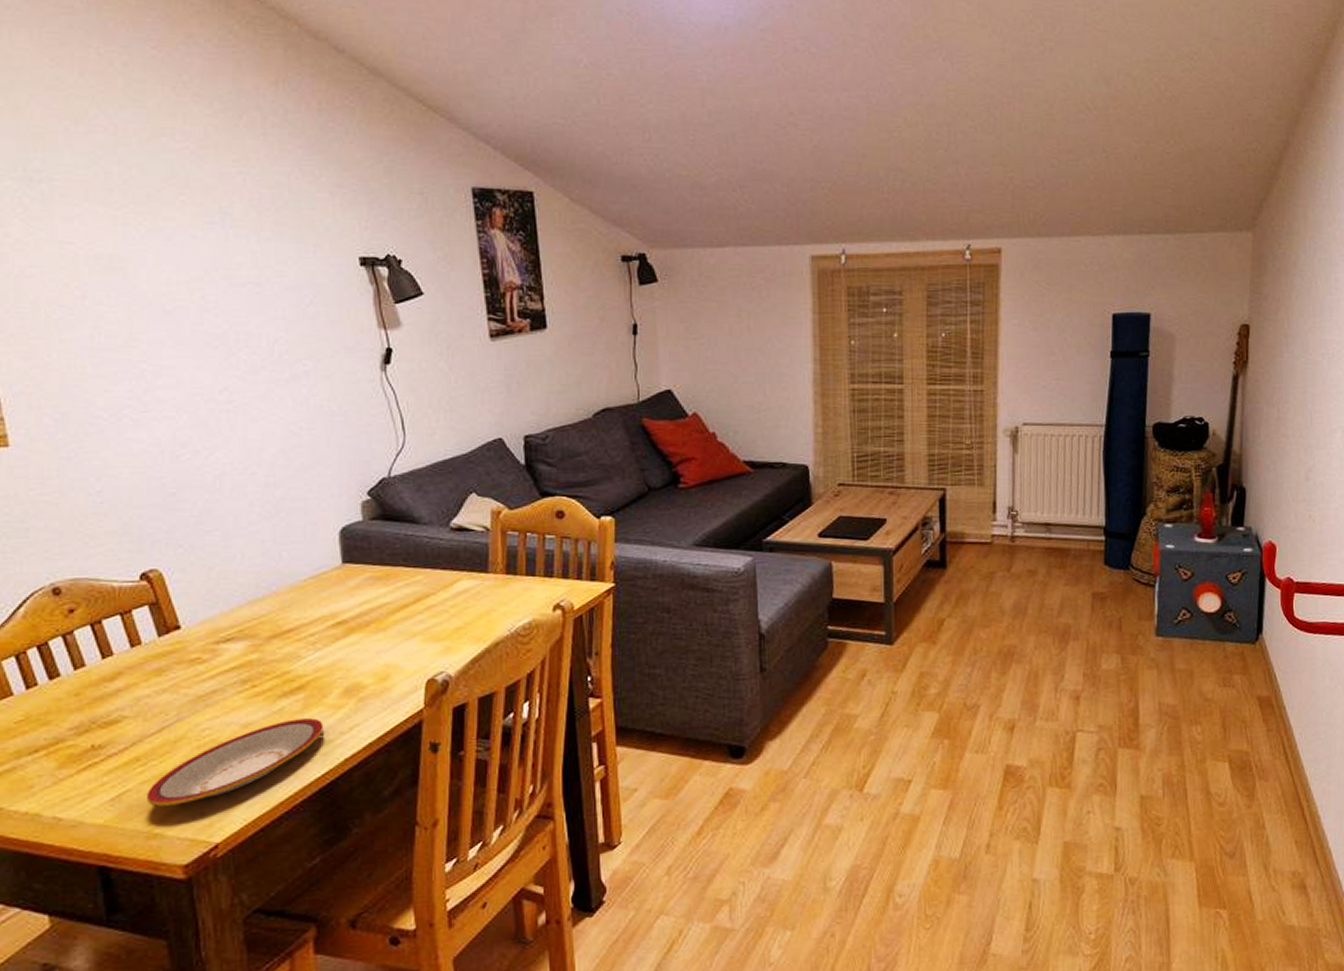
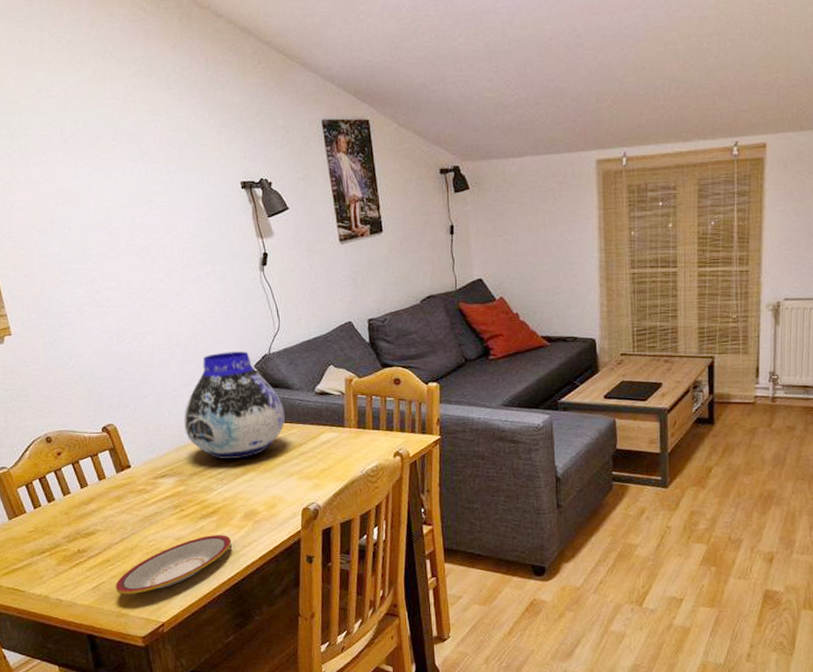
vase: none [263,473,408,616] -> present [184,351,286,459]

